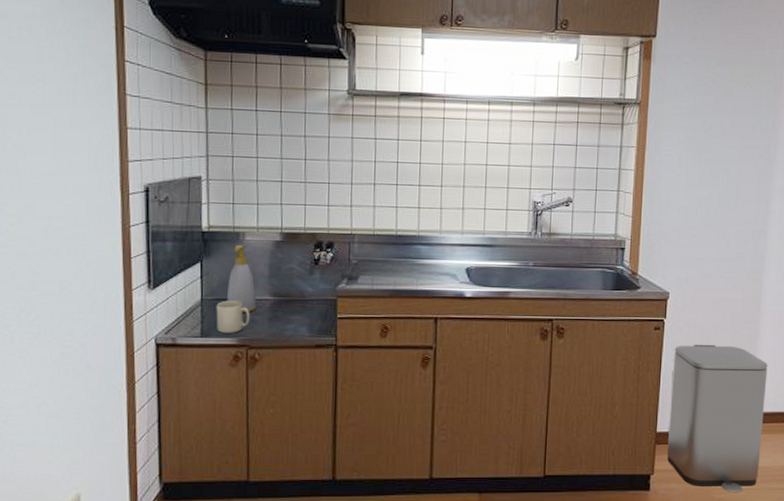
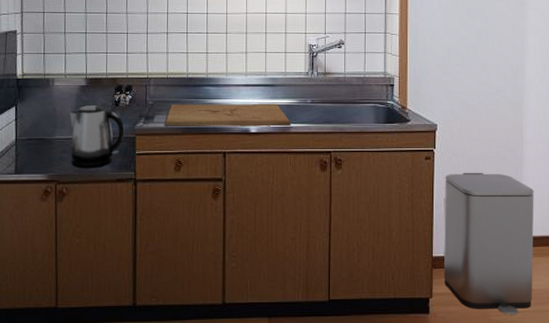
mug: present [216,300,250,333] -> none [28,140,59,170]
soap bottle: present [227,244,257,314] -> none [38,90,65,152]
kettle: none [262,262,325,333] -> present [69,104,125,169]
cutting board: none [370,263,510,292] -> present [165,103,291,127]

